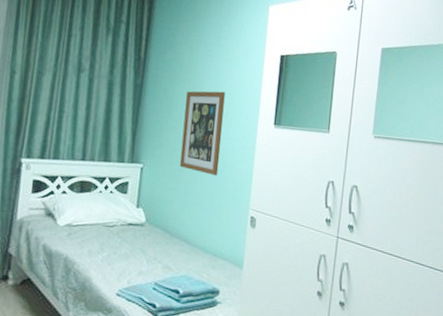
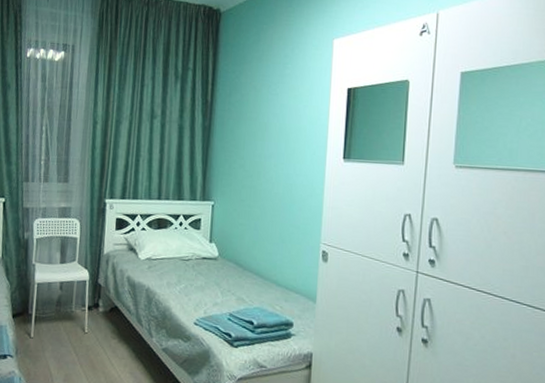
wall art: present [179,91,225,176] -> none [248,128,291,212]

